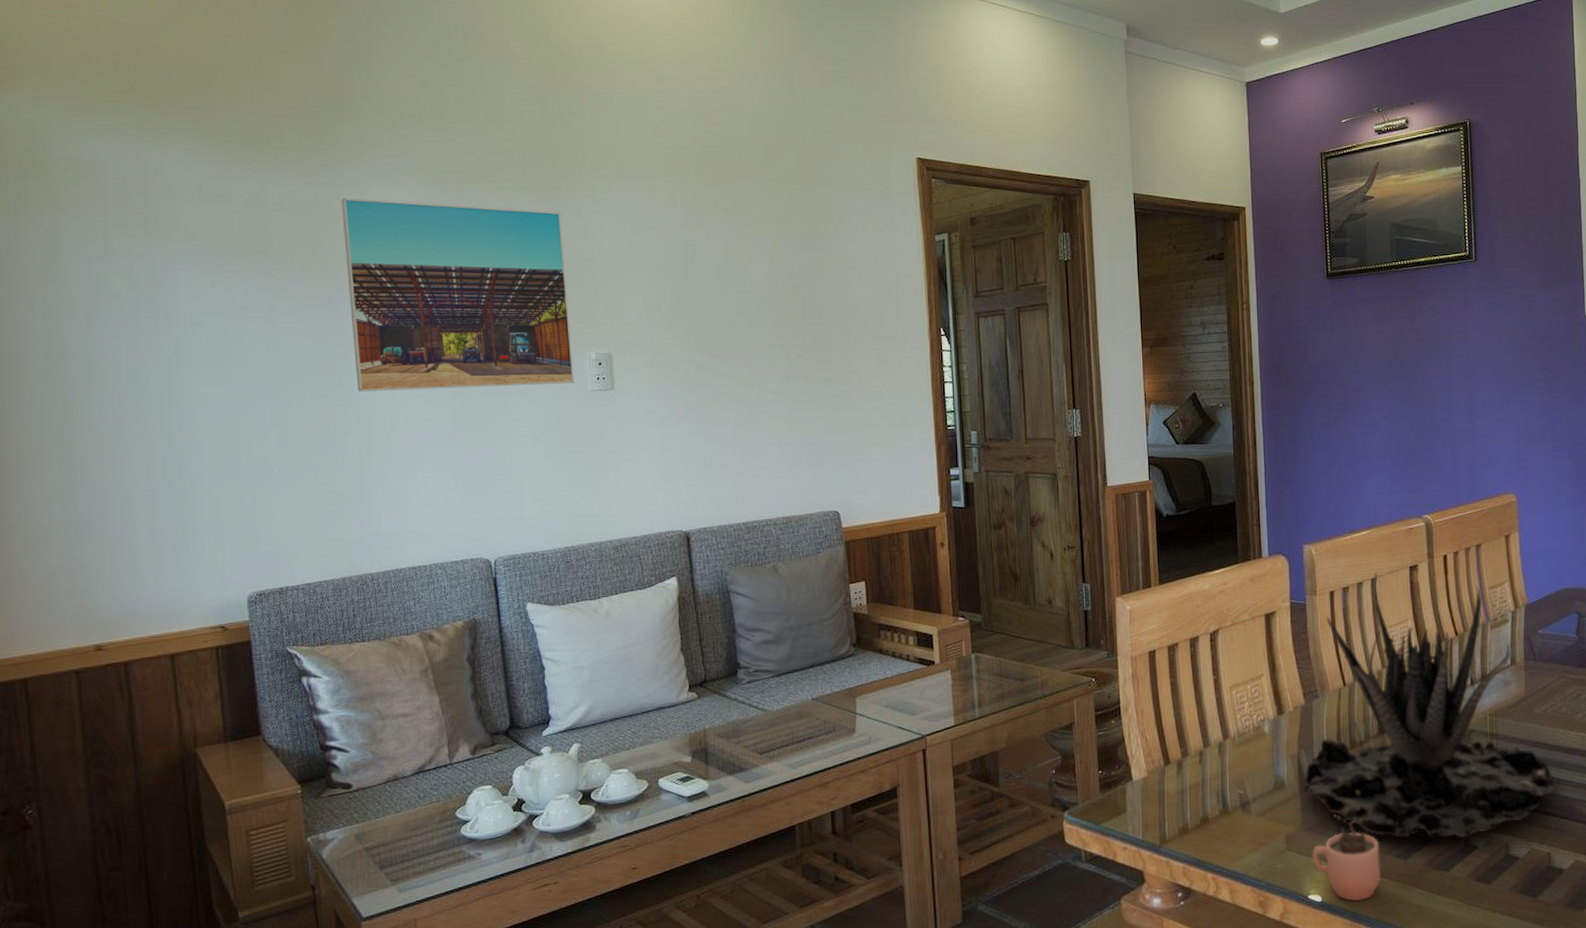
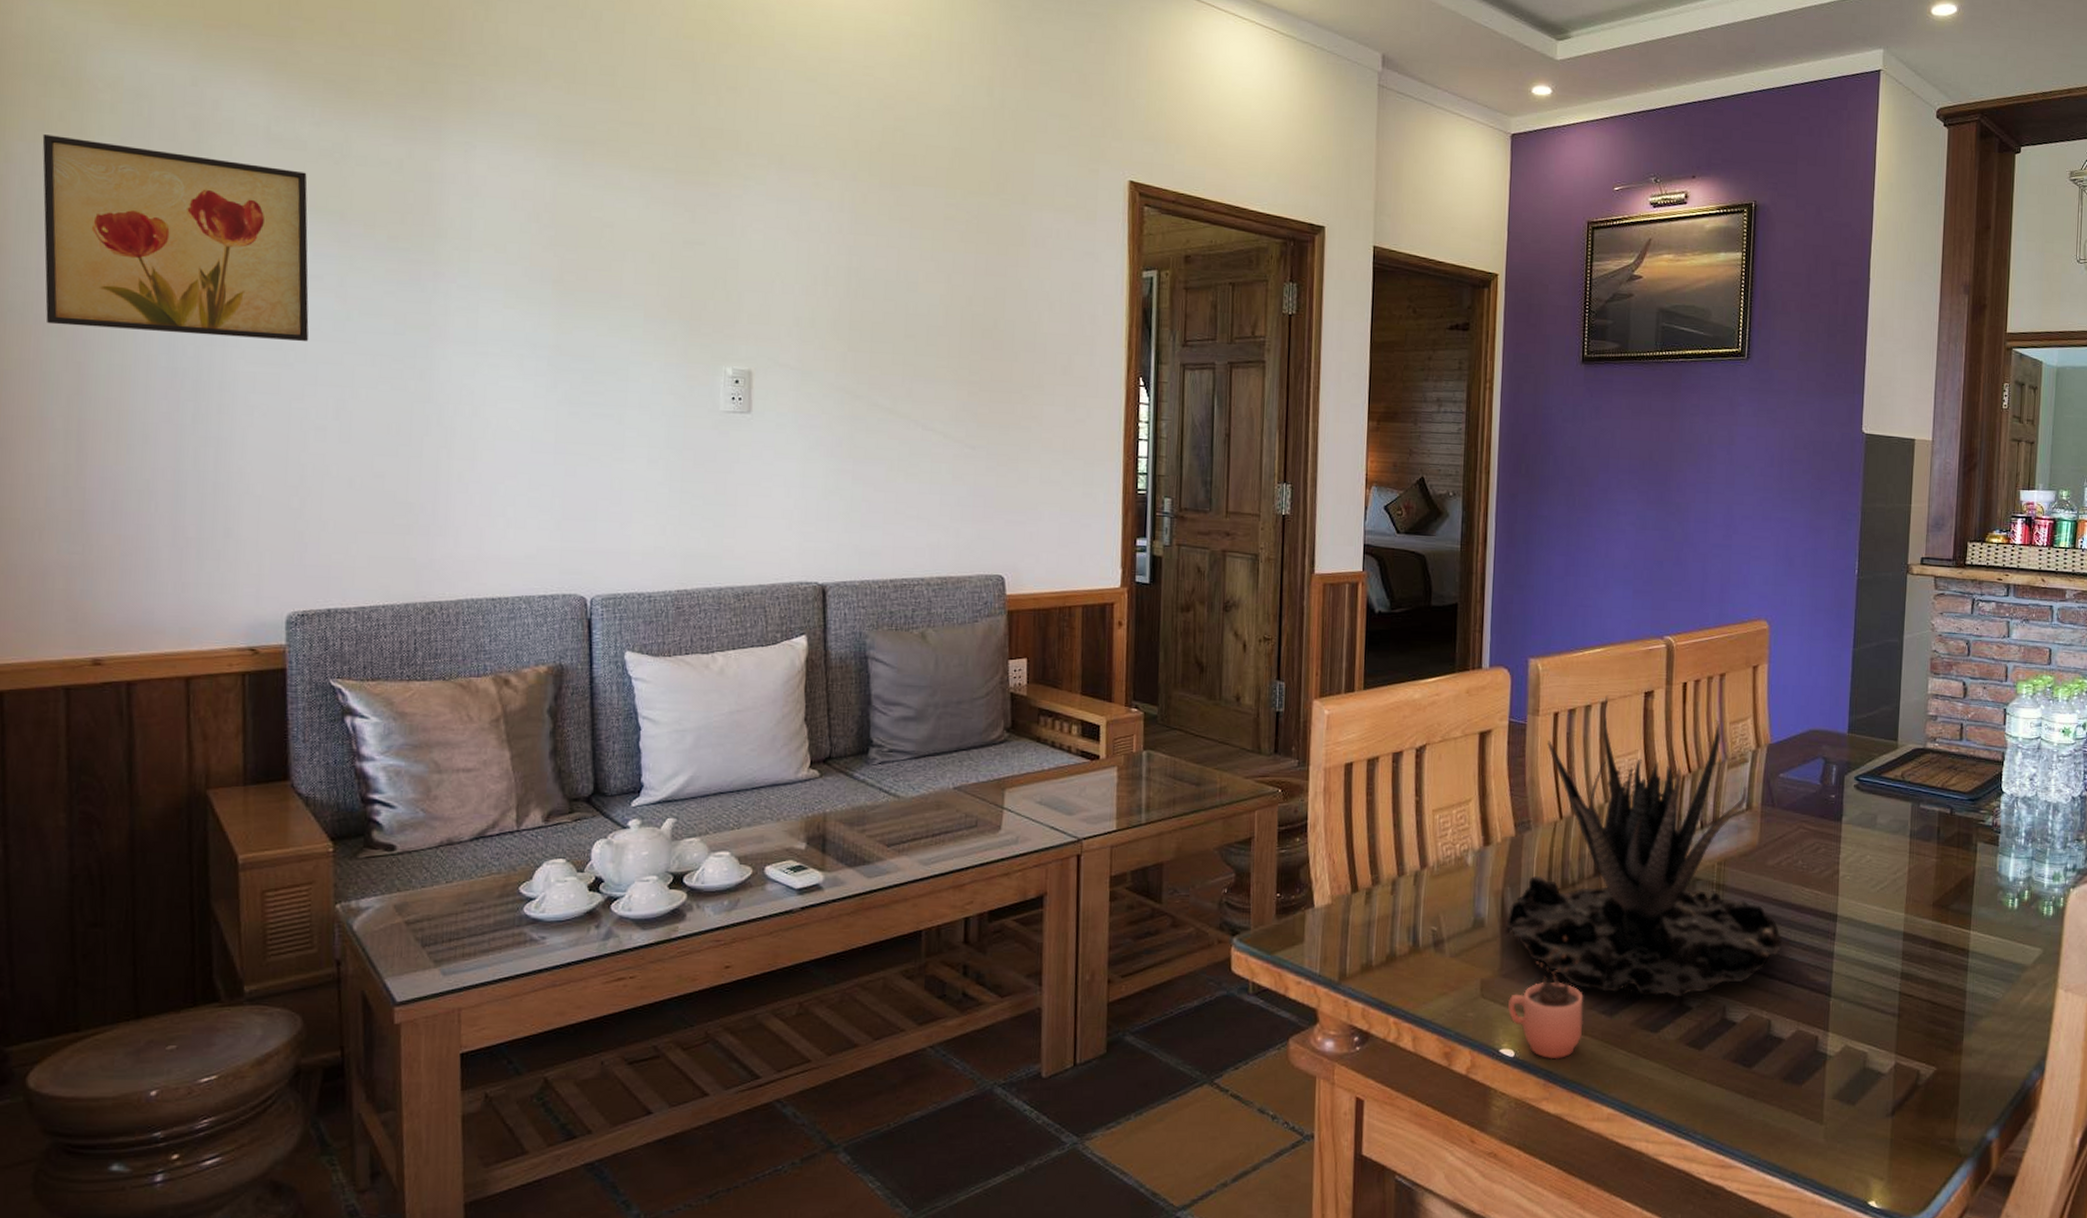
wall art: none [22,210,247,368] -> present [42,134,309,342]
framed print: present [341,198,574,392] -> none [440,159,706,401]

